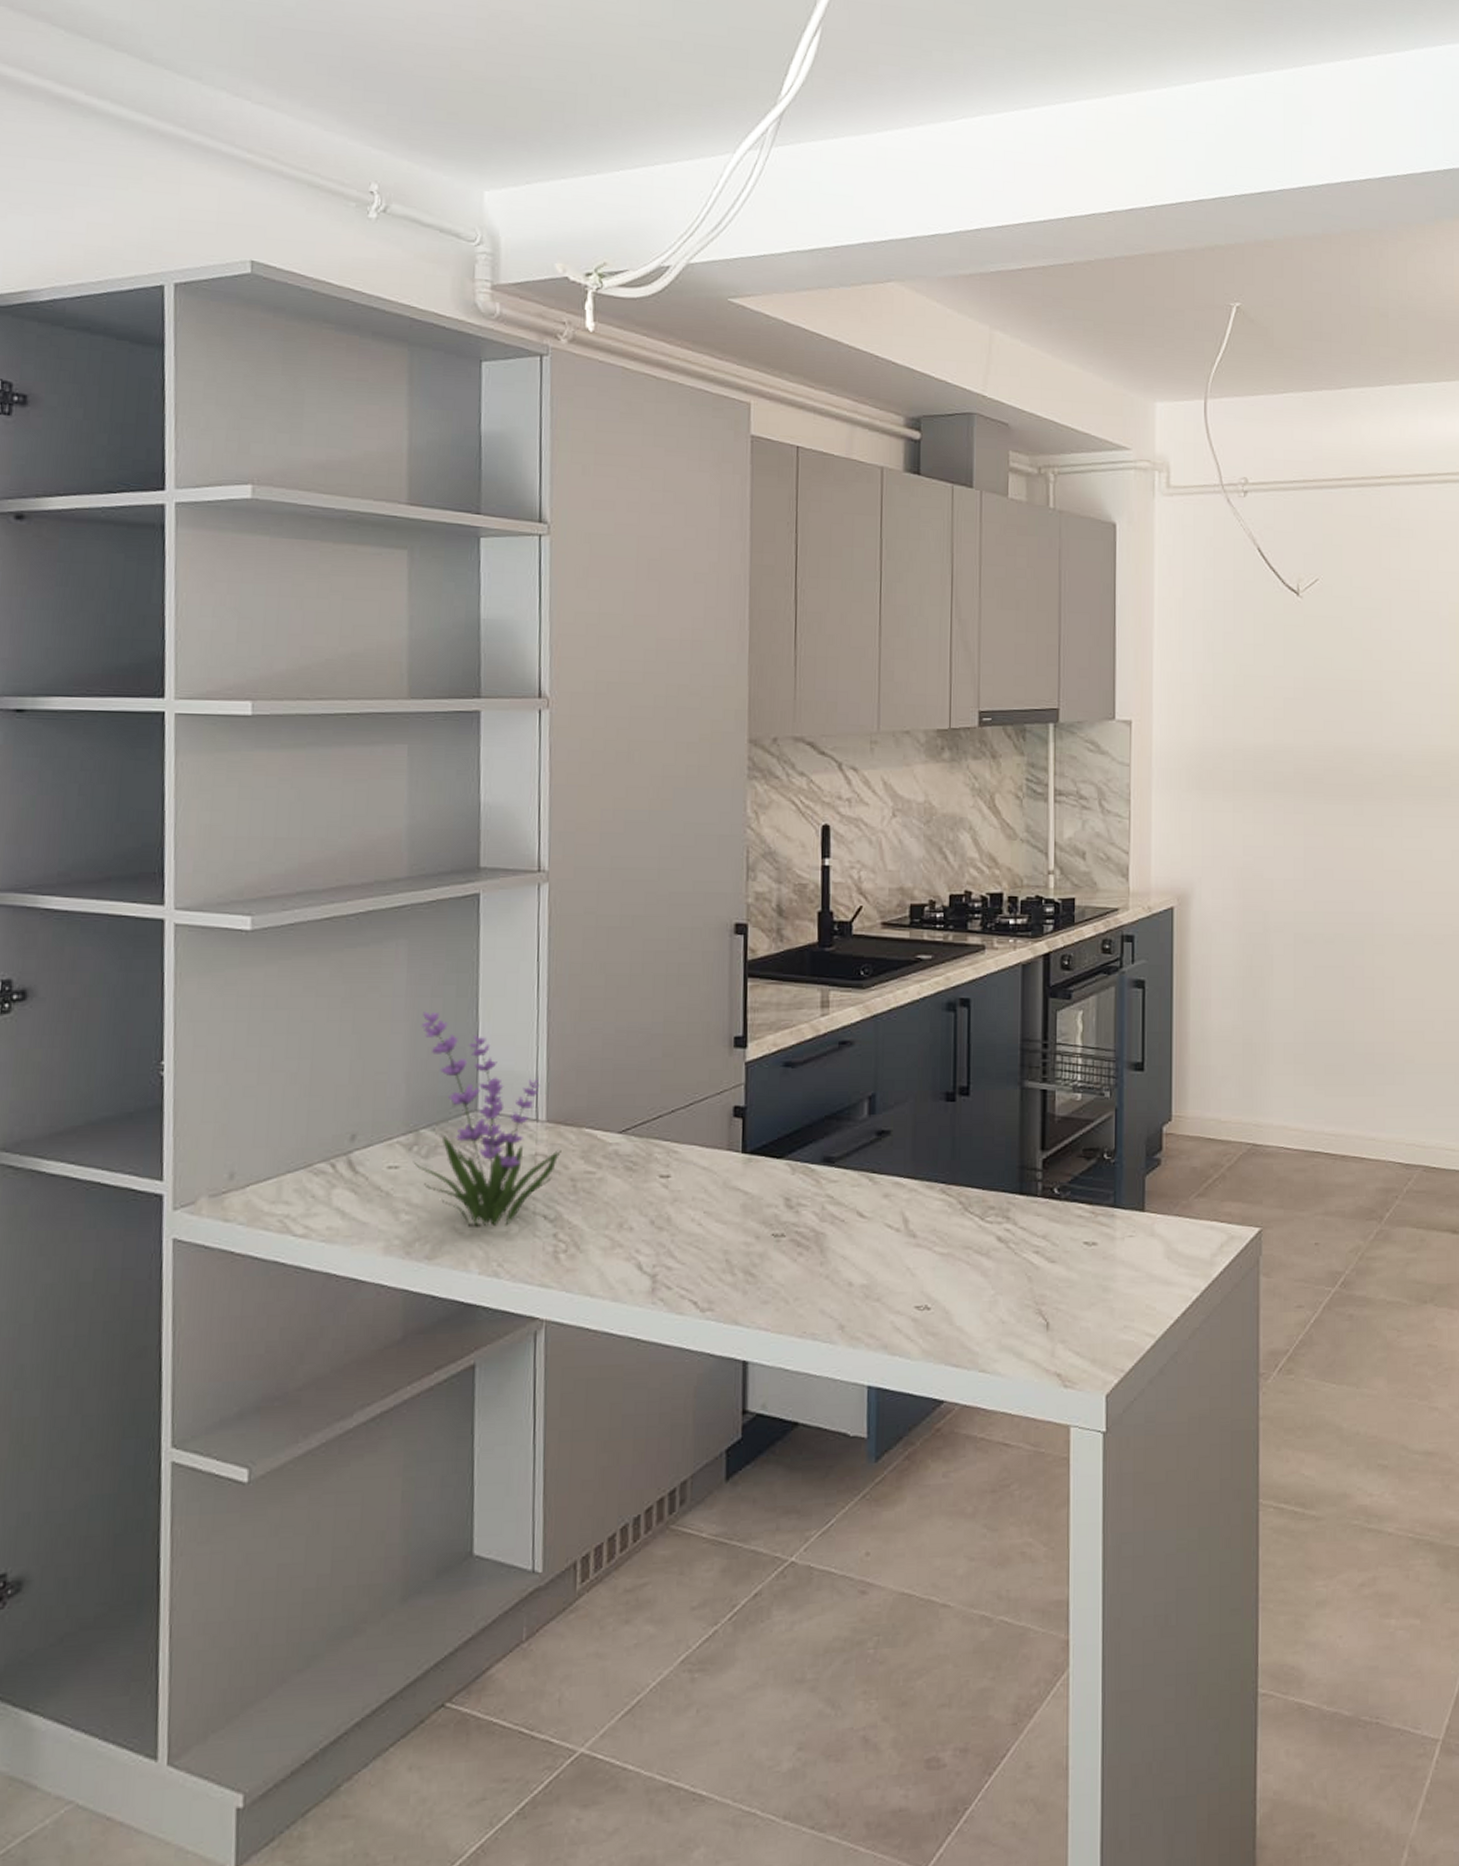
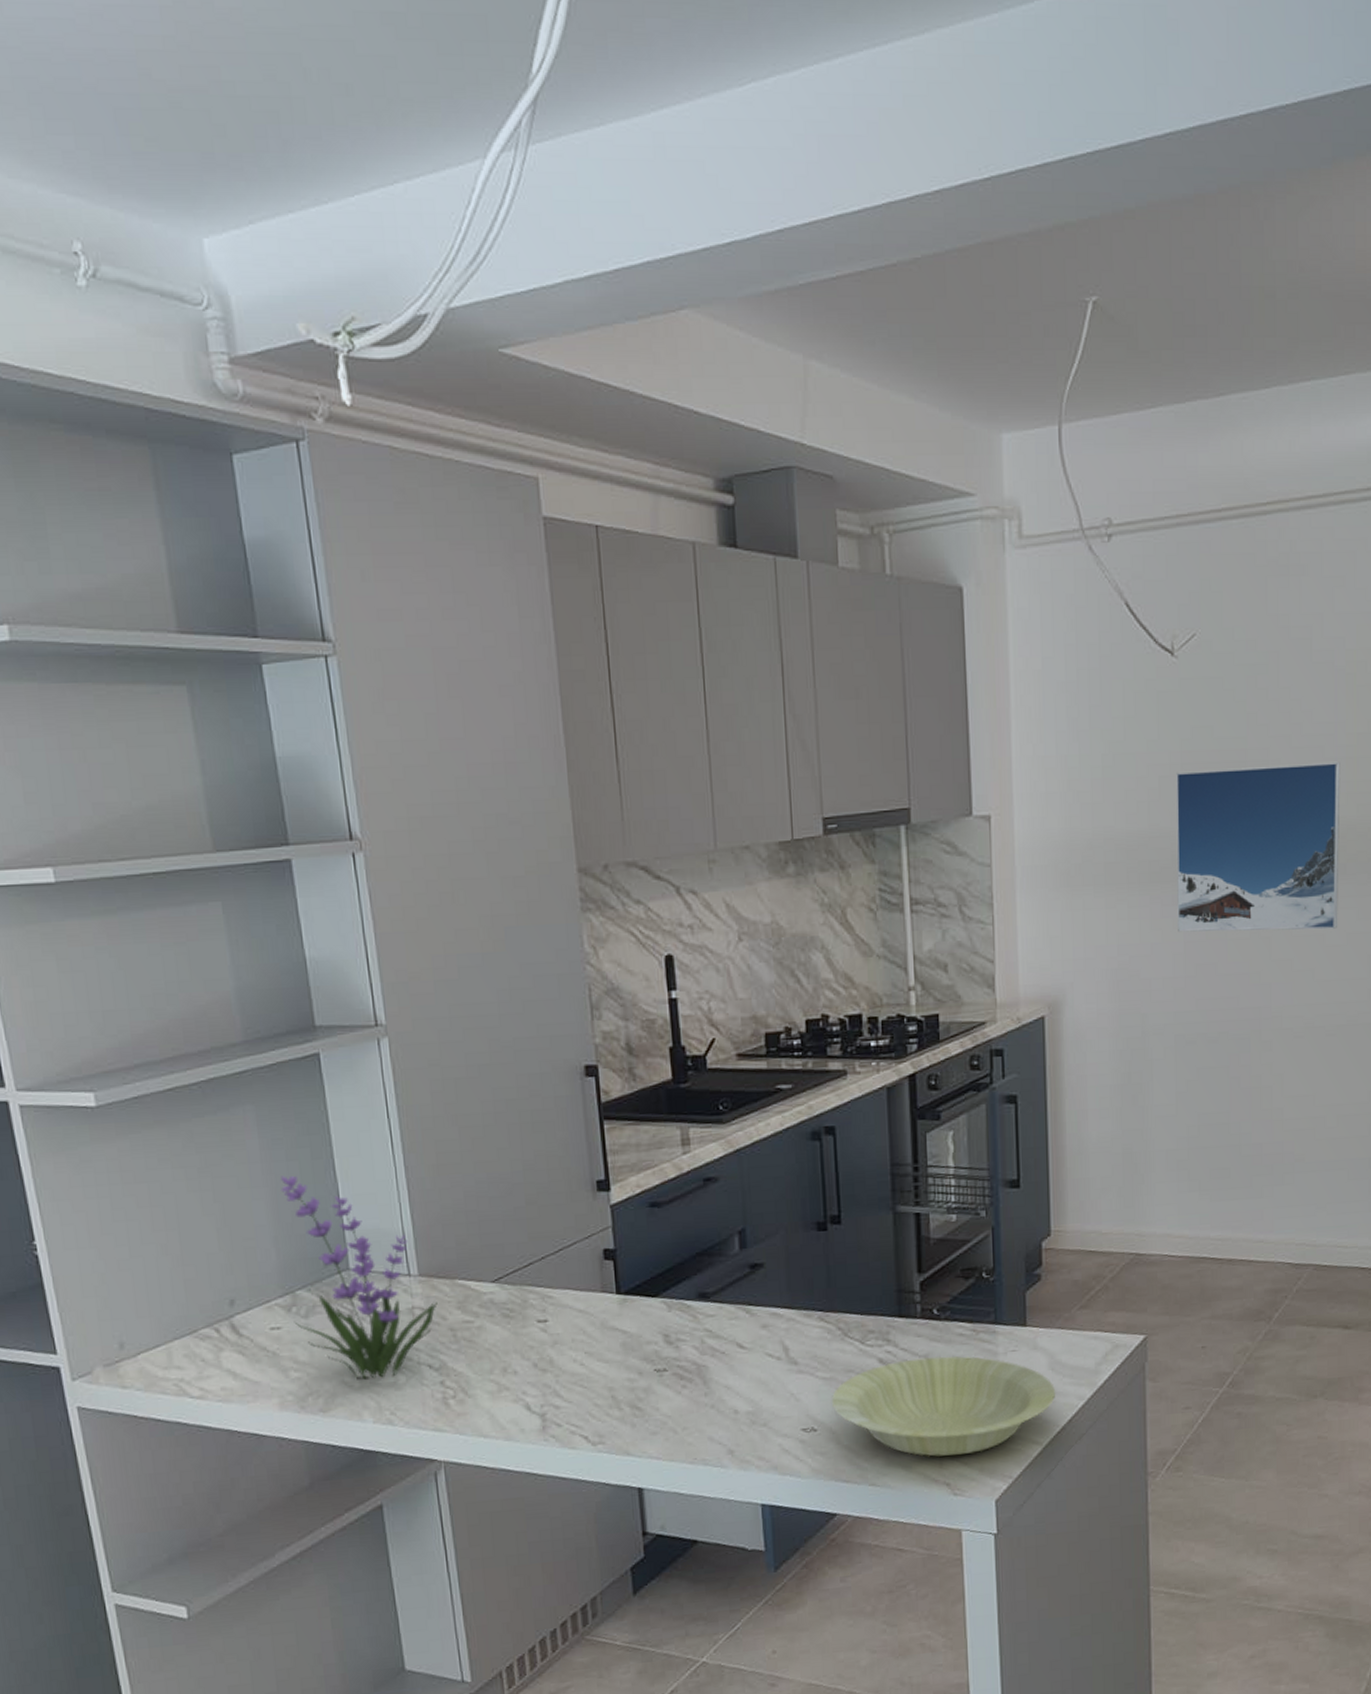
bowl: none [948,1238,1171,1345] -> present [832,1356,1056,1457]
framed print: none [1298,695,1445,846] -> present [1175,761,1340,932]

